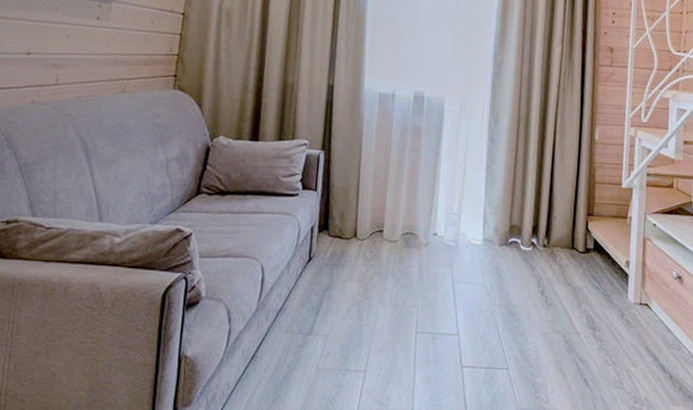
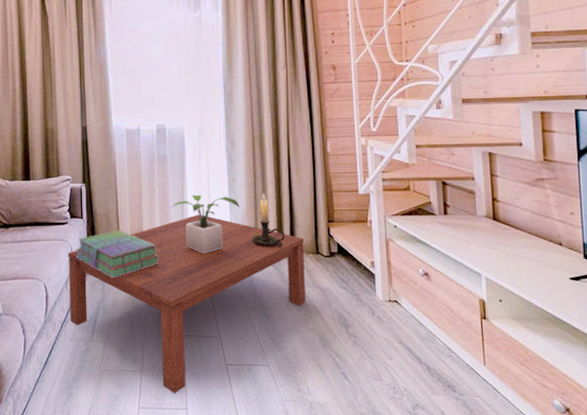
coffee table: none [288,196,561,398] -> present [68,214,306,393]
stack of books: none [303,207,401,263] -> present [75,230,160,279]
potted plant: none [421,173,496,241] -> present [172,194,240,254]
candle holder: none [505,178,541,239] -> present [252,193,285,247]

